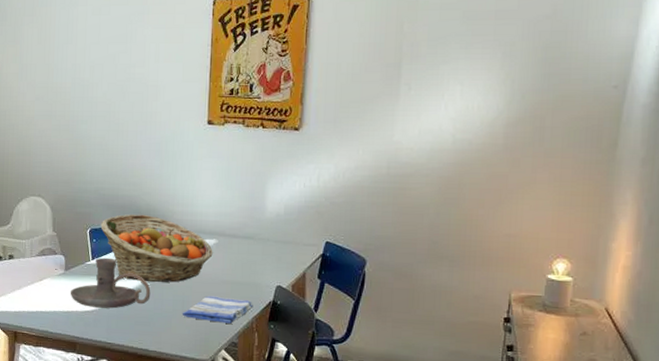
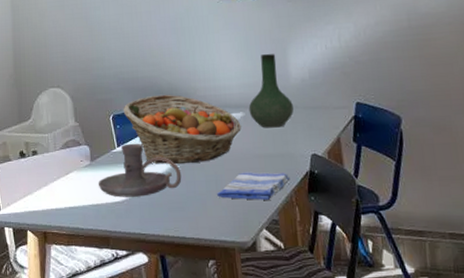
vase: none [222,186,265,257] -> present [248,54,294,128]

